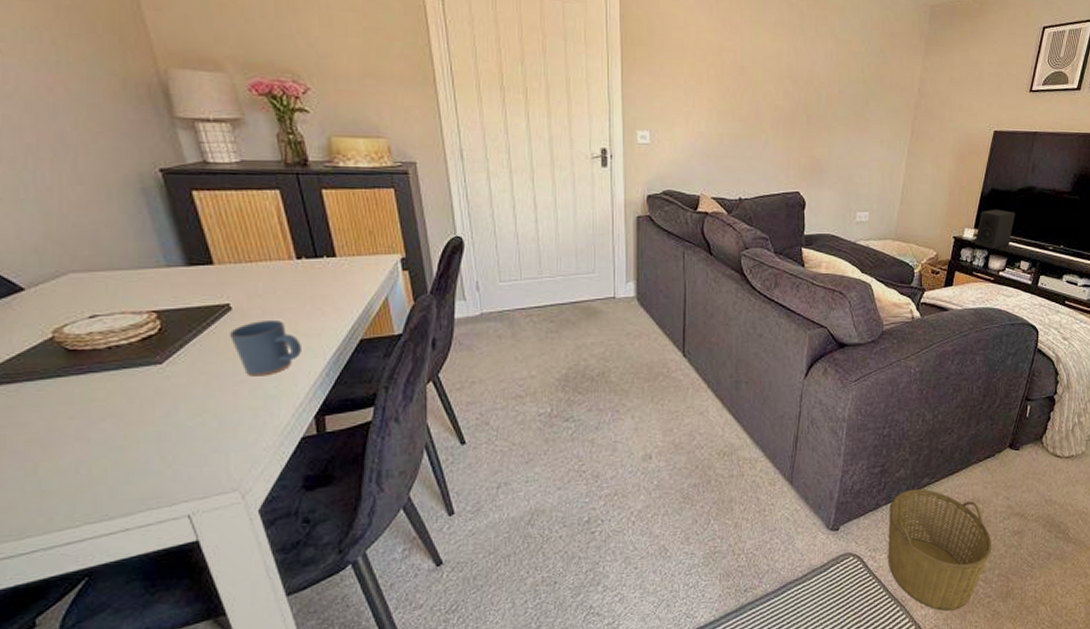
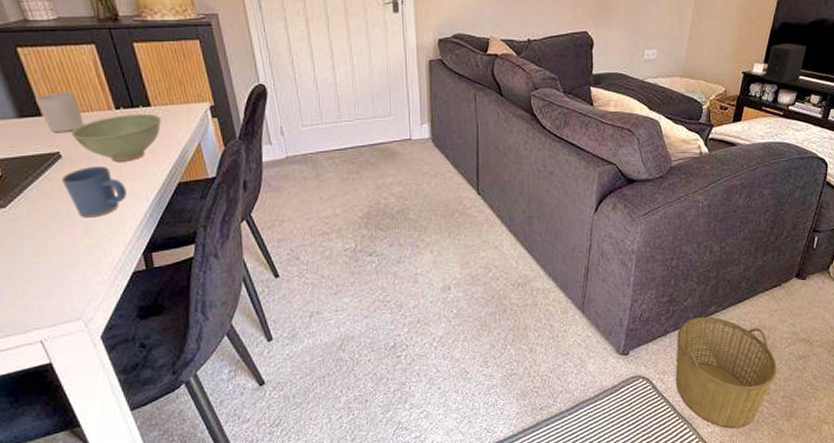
candle holder: none [206,239,260,283] -> present [34,92,84,133]
bowl: none [245,264,346,316] -> present [71,113,161,162]

